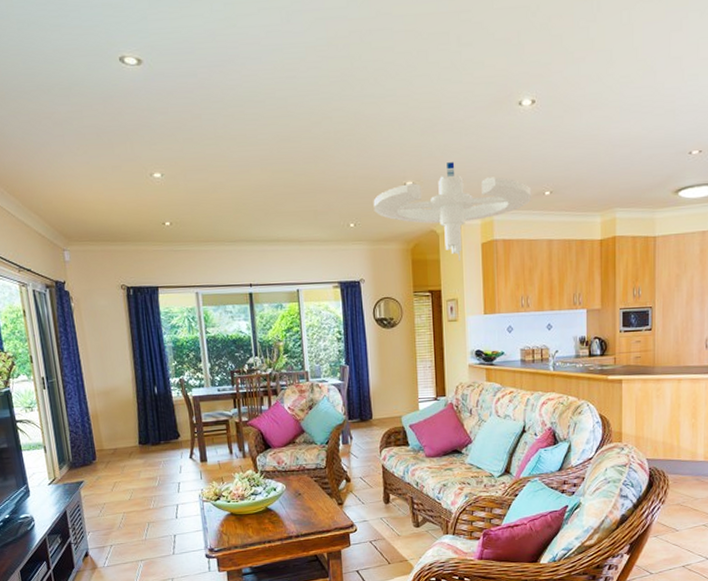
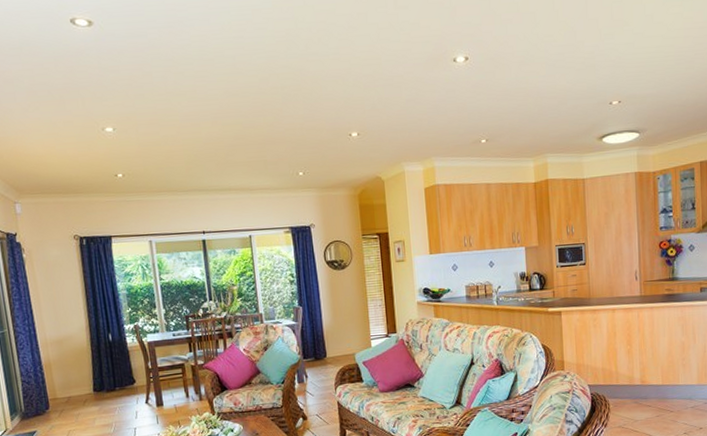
ceiling fan: present [373,162,531,262] -> none [320,114,469,206]

